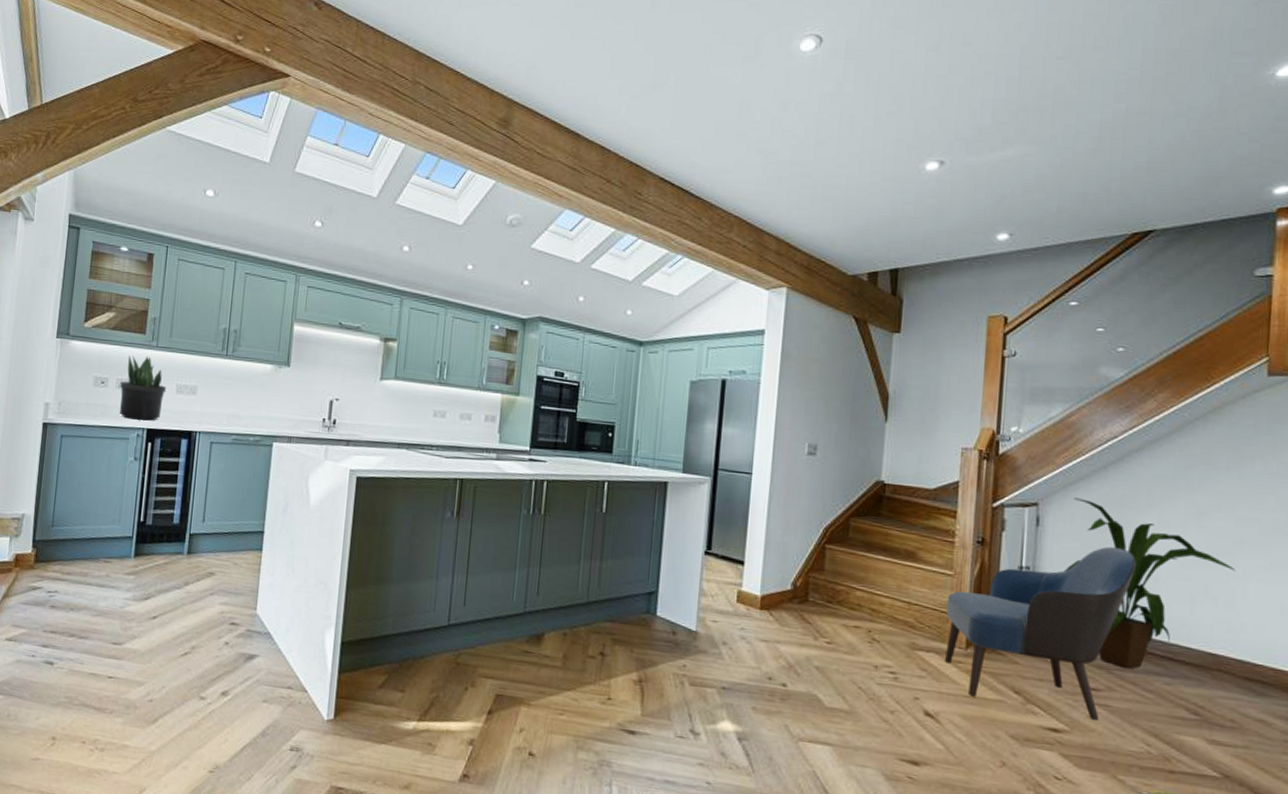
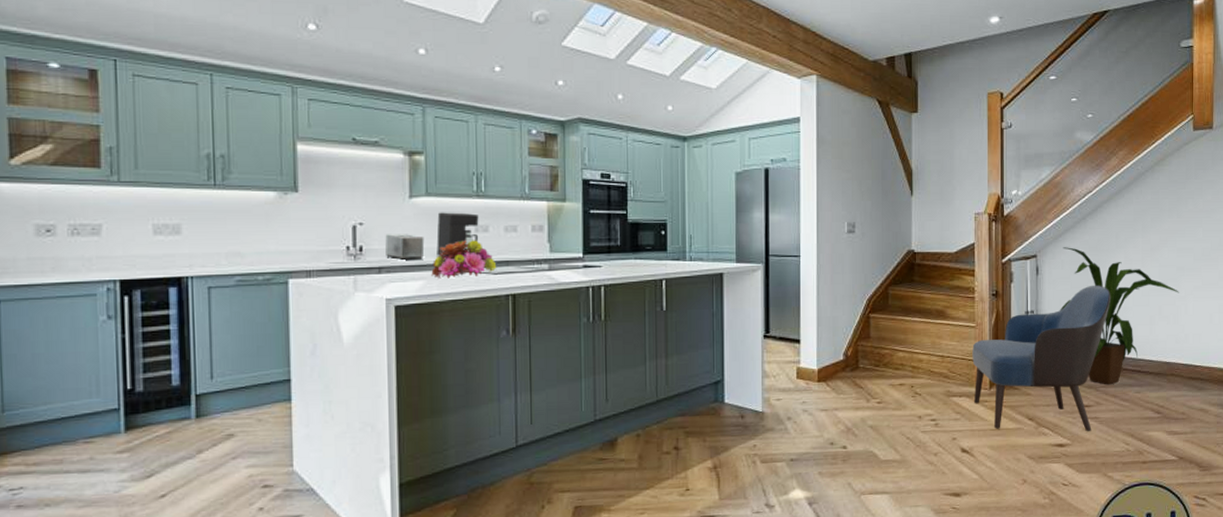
planter: present [120,355,167,421] -> none [74,193,140,271]
toaster: none [354,411,389,437] -> present [385,234,425,261]
flower bouquet: none [391,423,450,458] -> present [431,240,497,280]
coffee maker: none [398,395,438,436] -> present [436,212,479,256]

